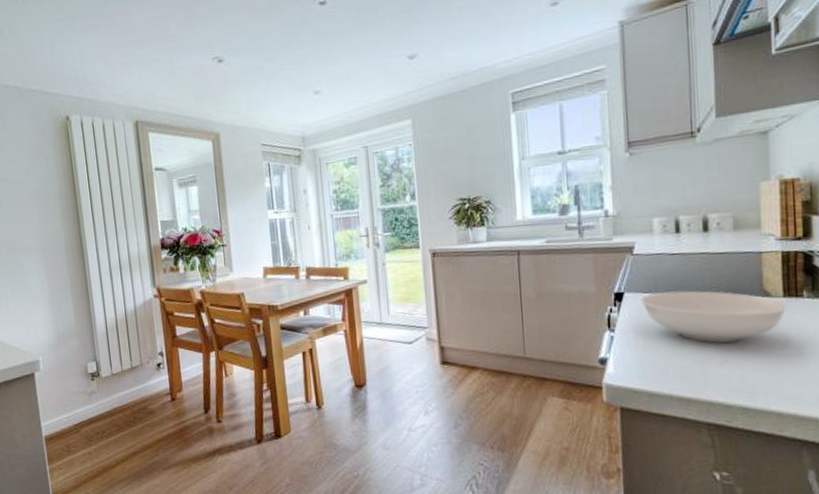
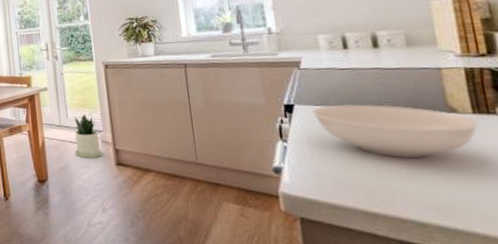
planter: none [396,309,428,358] -> present [75,114,103,158]

